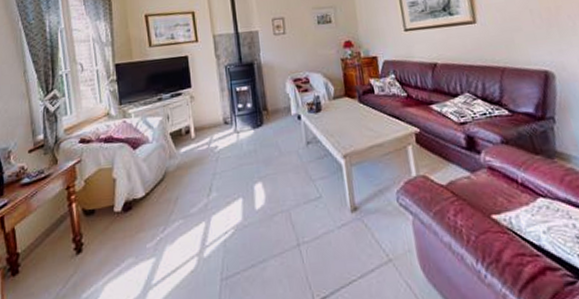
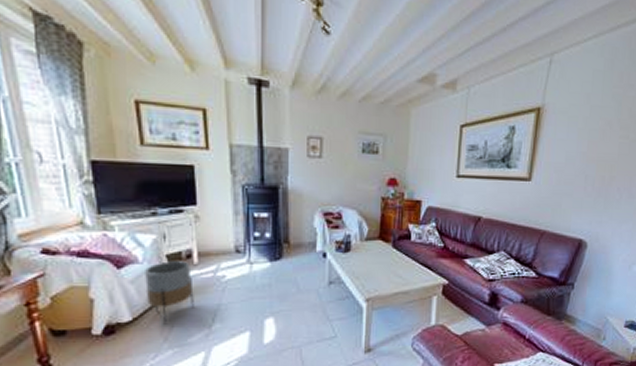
planter: none [154,137,194,198] -> present [145,261,194,325]

